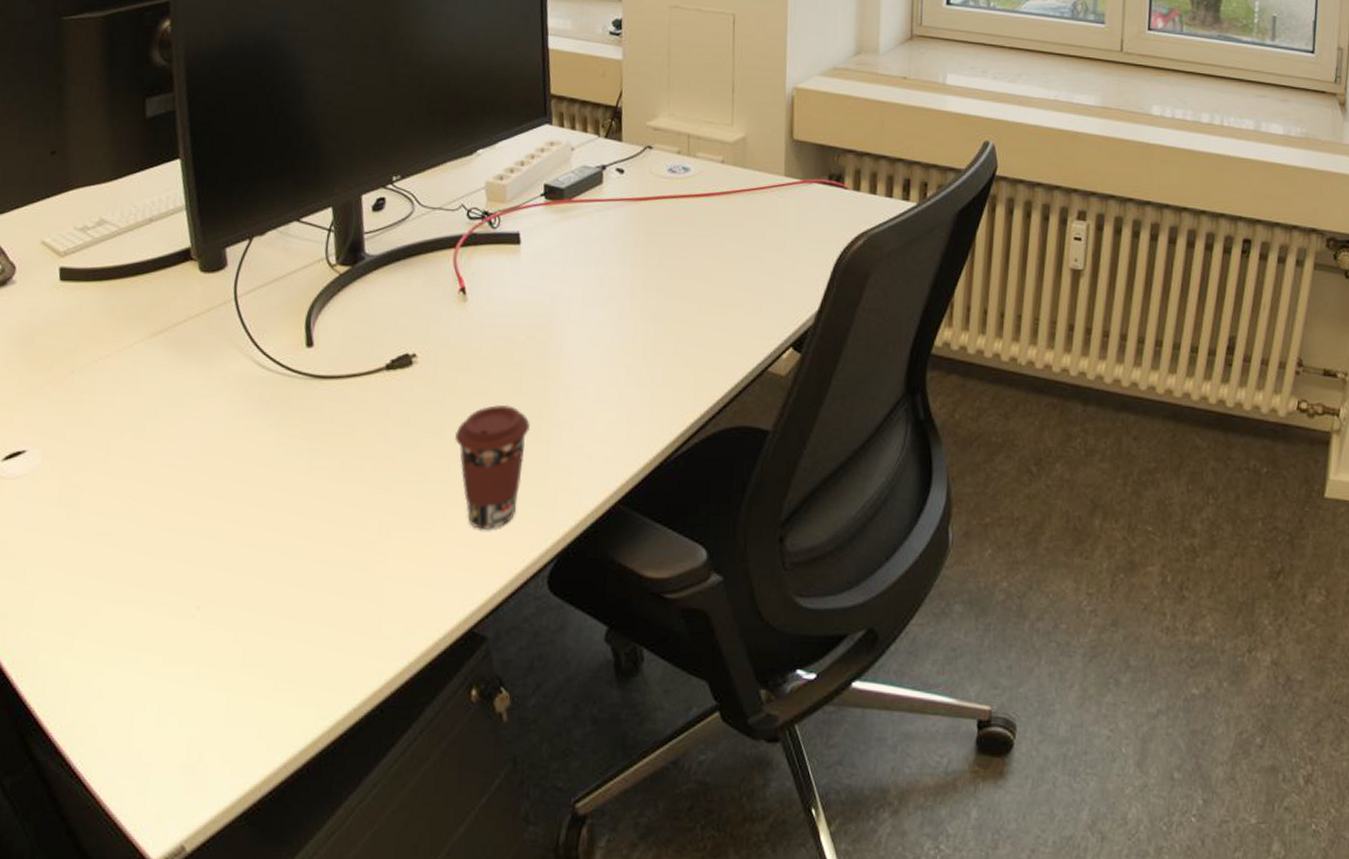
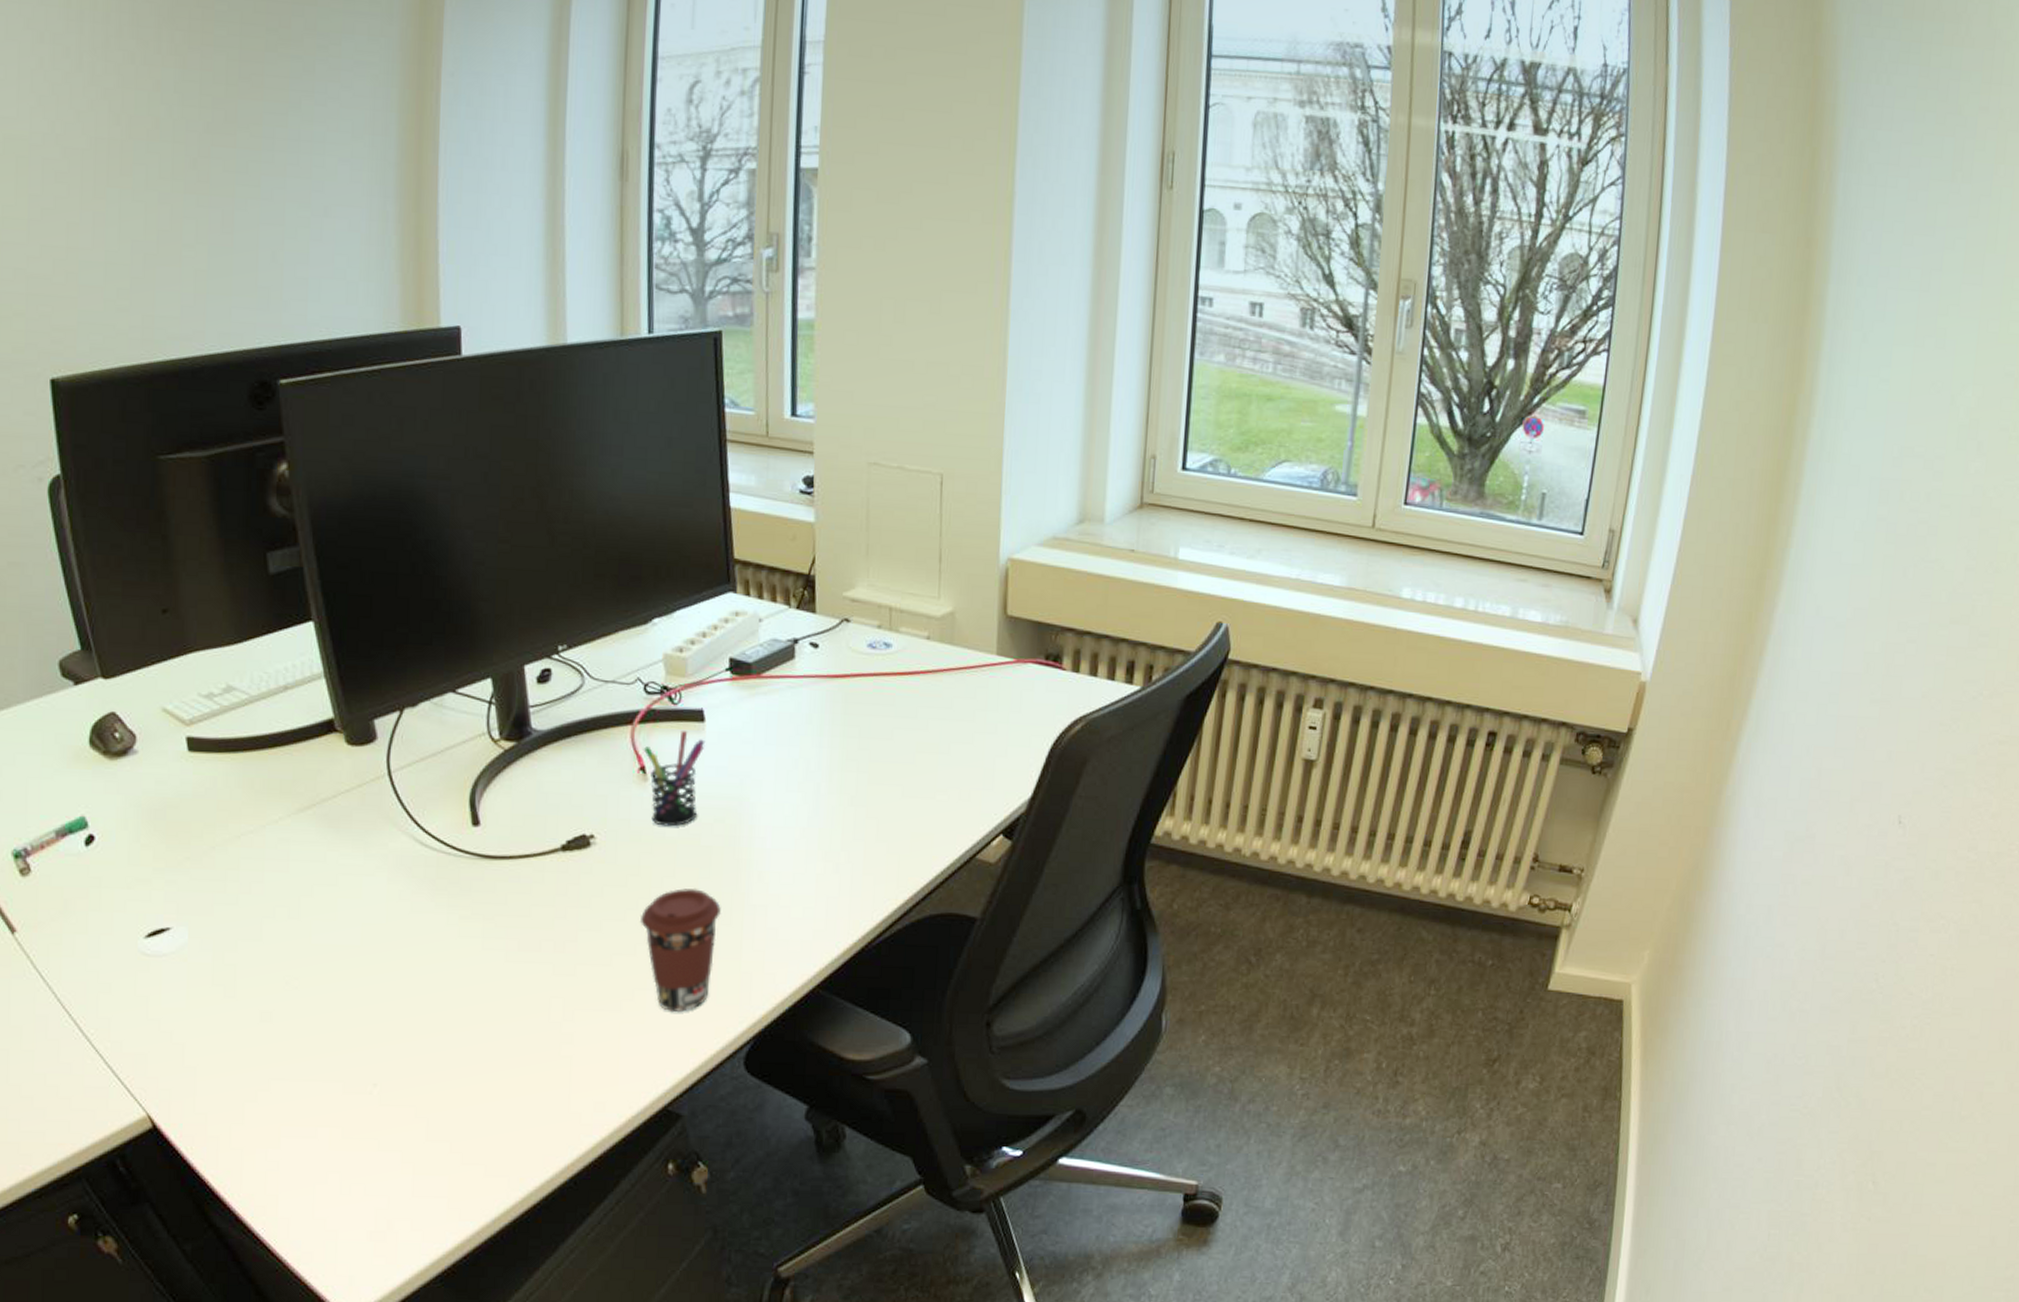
pen holder: none [464,253,521,345] -> present [643,731,706,827]

